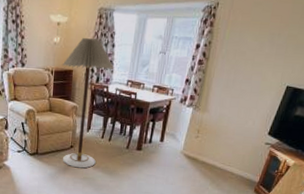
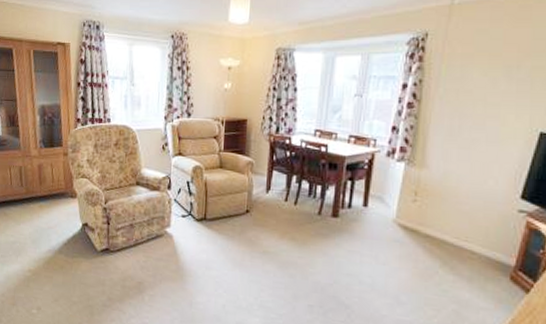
floor lamp: present [62,38,114,169] -> none [234,83,298,240]

